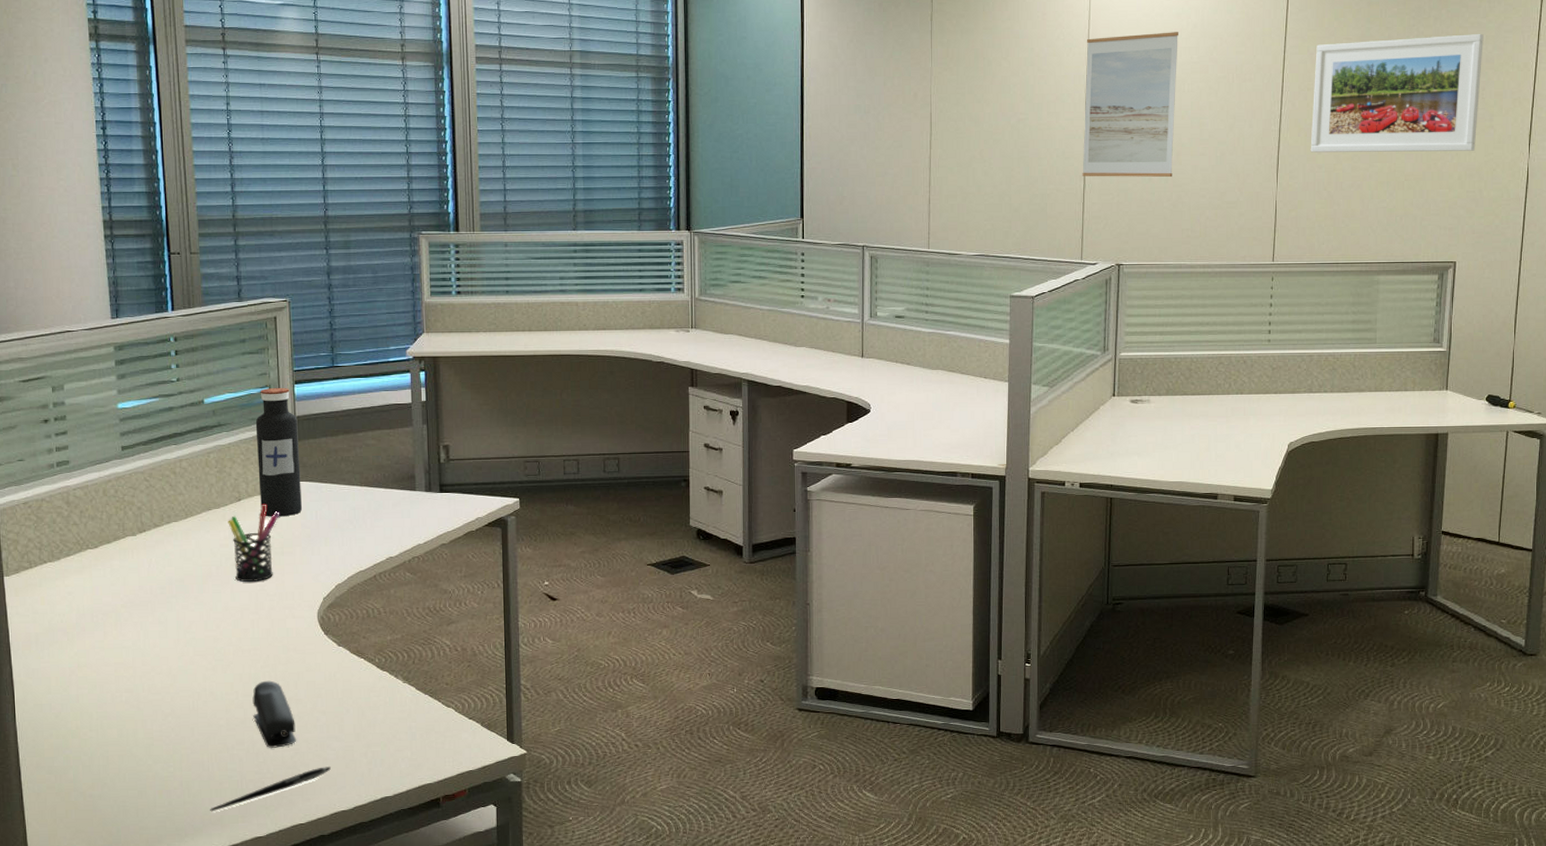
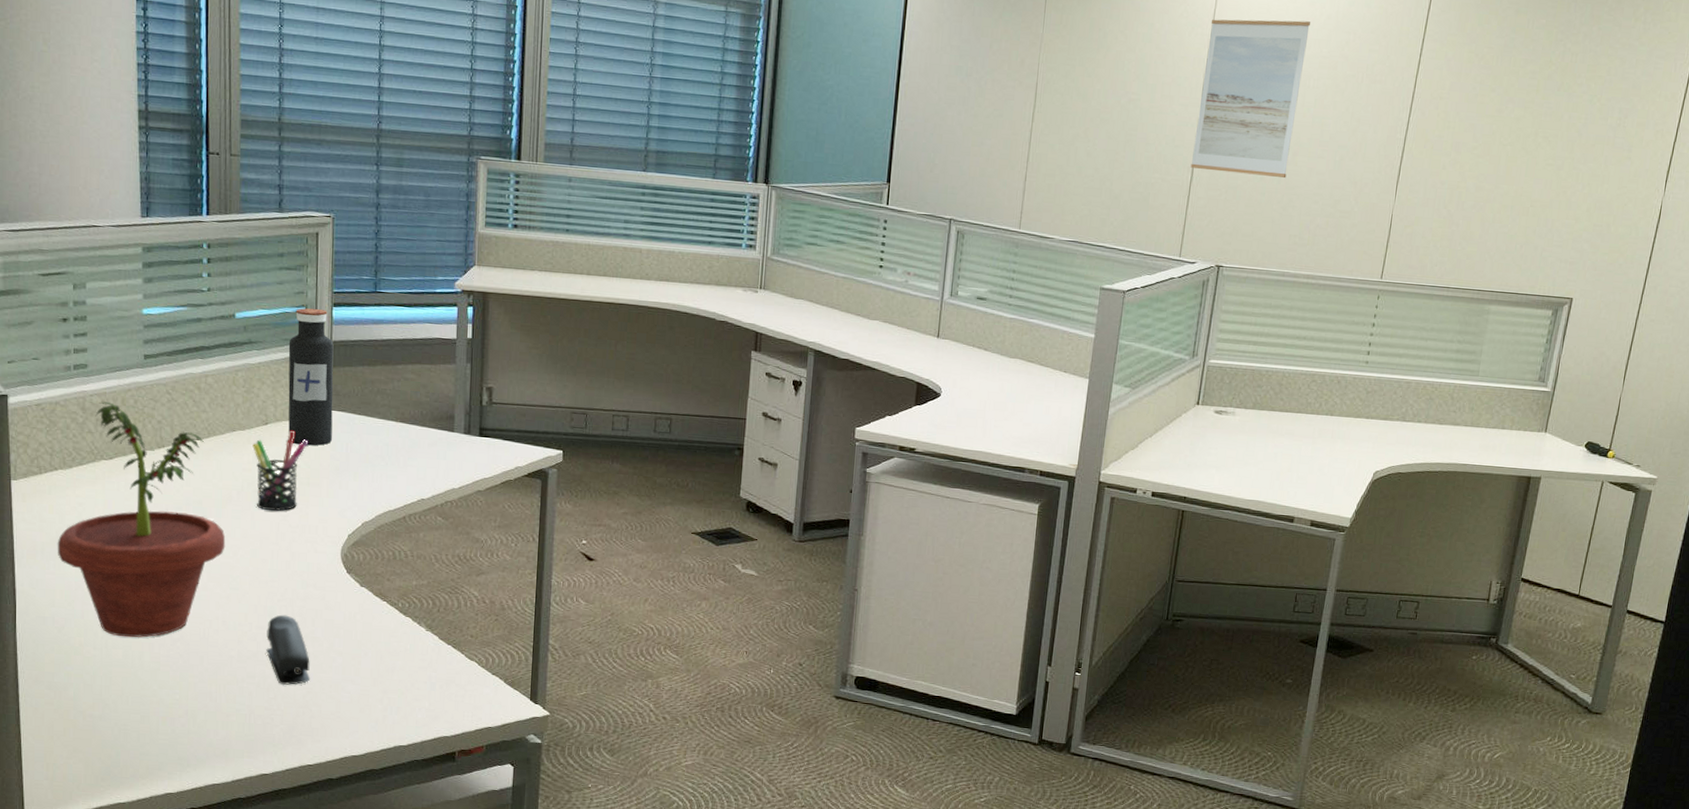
potted plant: none [50,494,209,717] -> present [57,401,226,638]
pen: present [210,767,331,812] -> none [215,709,344,744]
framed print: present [1310,33,1484,153] -> none [1435,50,1634,182]

